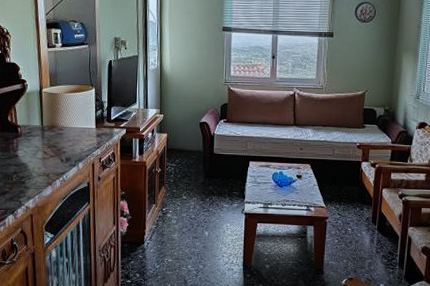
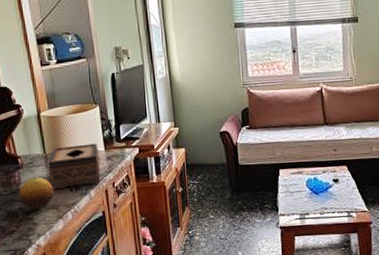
fruit: none [15,145,47,175] -> present [19,177,55,210]
tissue box: none [44,121,91,159] -> present [48,143,101,190]

